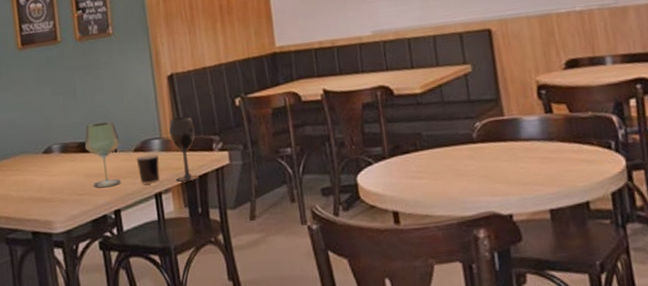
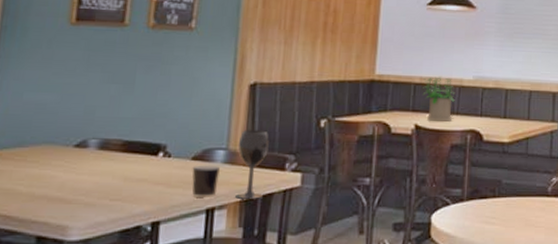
wine glass: present [84,121,121,188] -> none [131,121,177,195]
potted plant: none [322,38,359,85] -> present [422,77,455,123]

